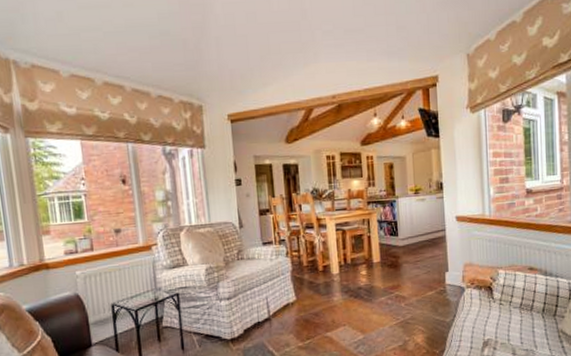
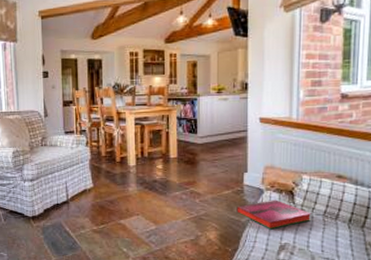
hardback book: none [441,296,510,327] -> present [236,199,312,230]

